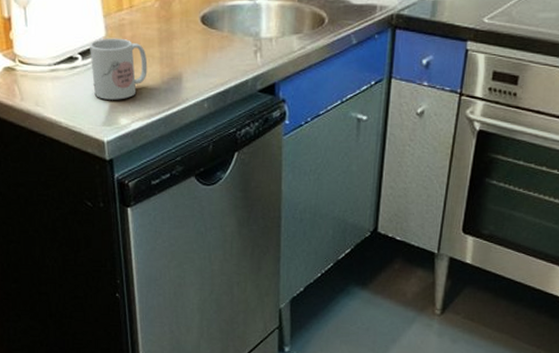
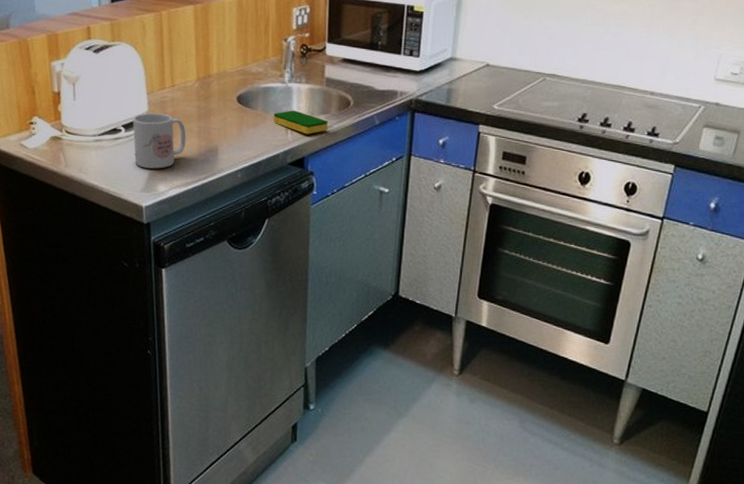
dish sponge: none [241,30,301,58] -> present [273,110,328,135]

